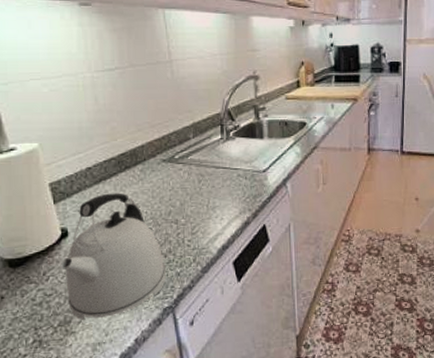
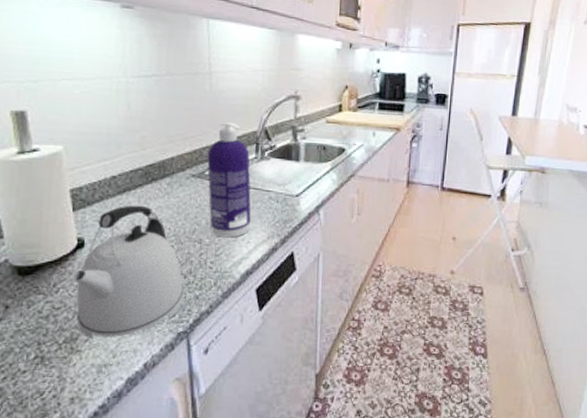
spray bottle: none [175,106,224,217] -> present [207,122,252,238]

